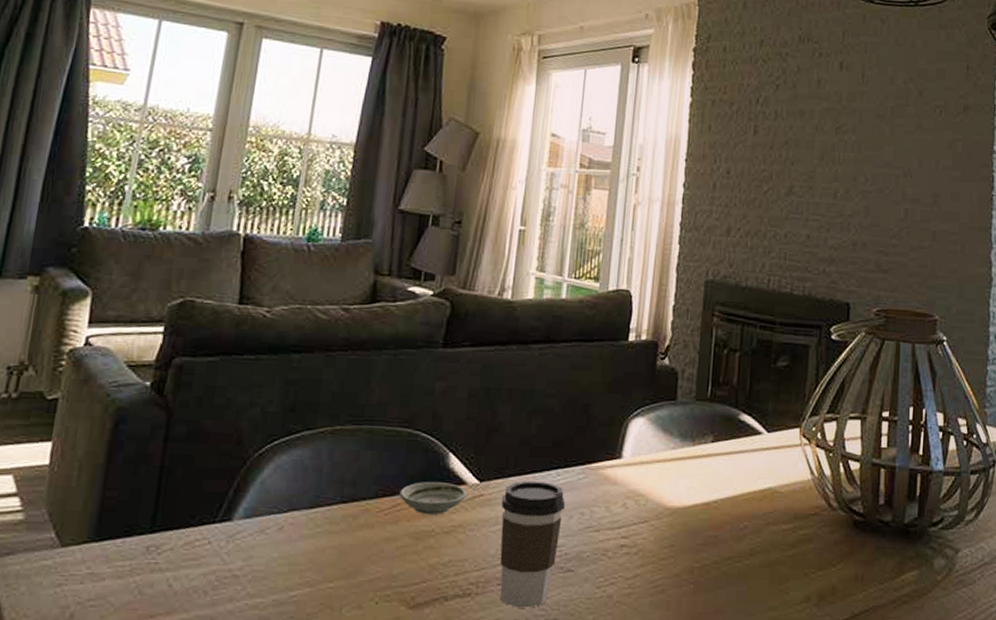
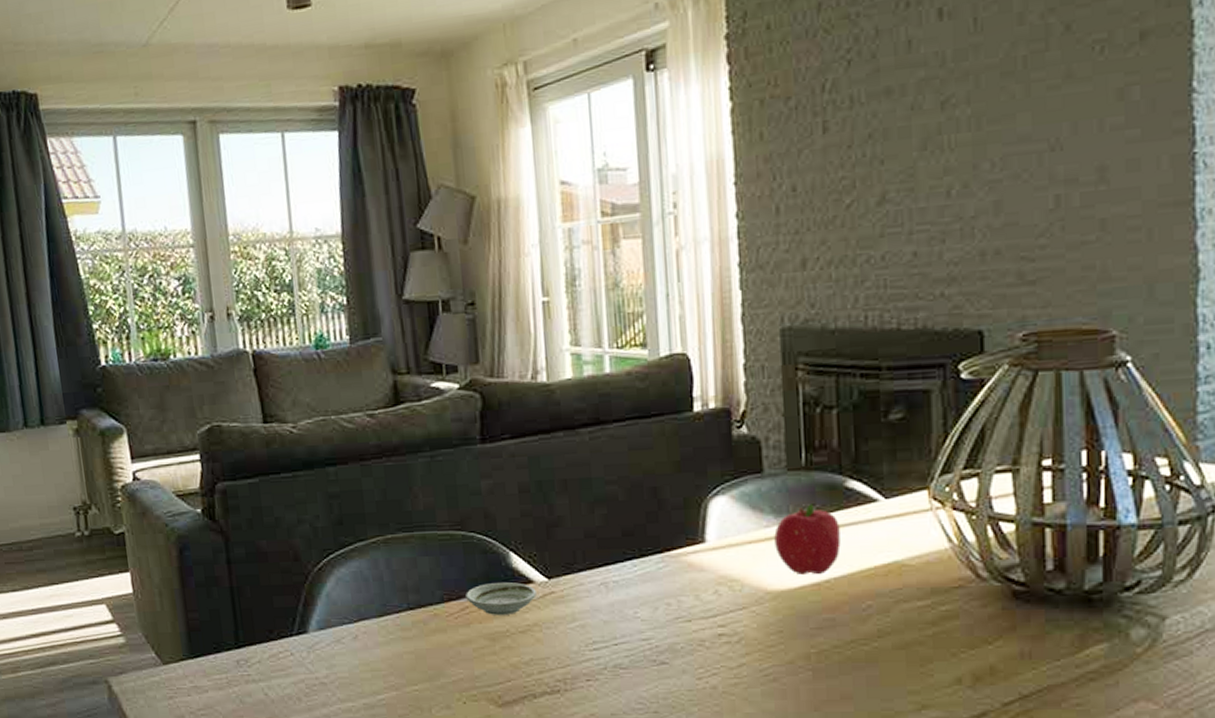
coffee cup: present [499,480,565,608] -> none [575,573,647,702]
fruit: none [677,431,731,496] -> present [774,504,841,576]

